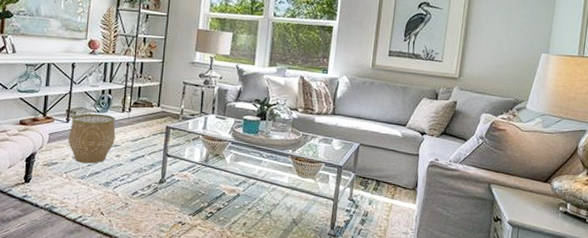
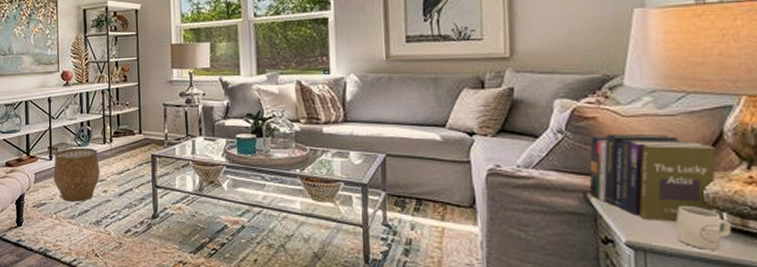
books: none [492,142,571,208] -> present [589,133,716,221]
mug: none [538,197,572,229] -> present [675,206,732,250]

